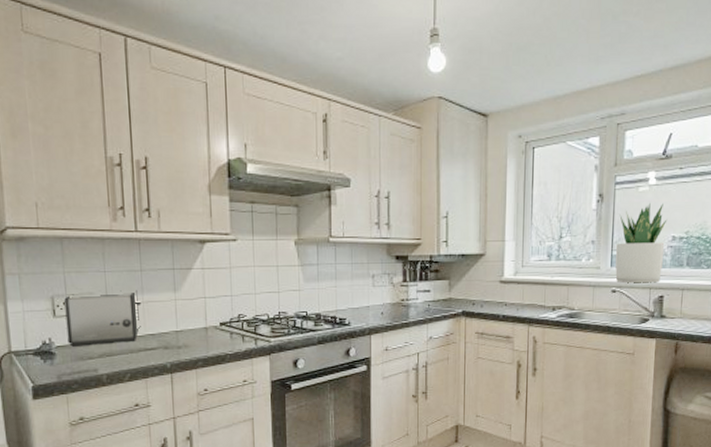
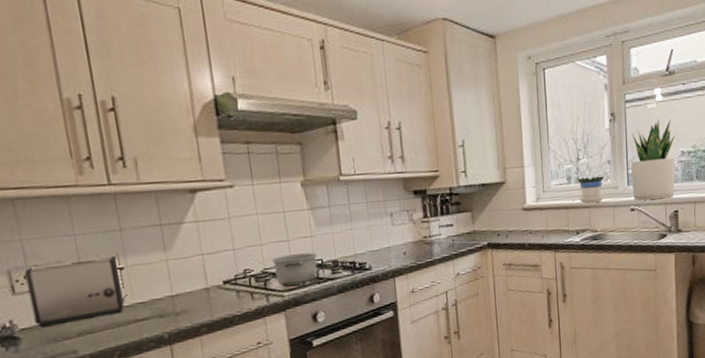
cooking pot: none [262,305,303,332] -> present [271,252,318,286]
flowerpot: none [558,255,587,282] -> present [577,176,604,204]

